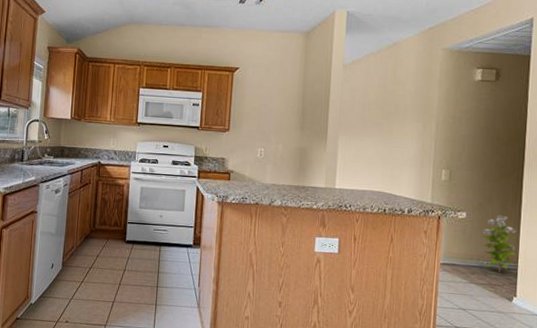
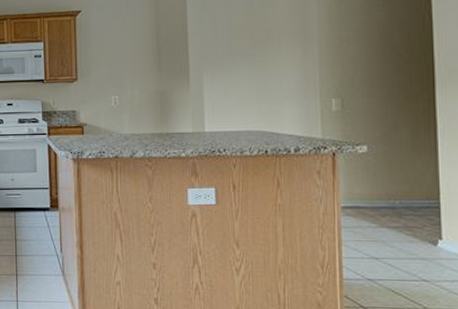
decorative plant: present [481,215,519,272] -> none [389,145,438,212]

